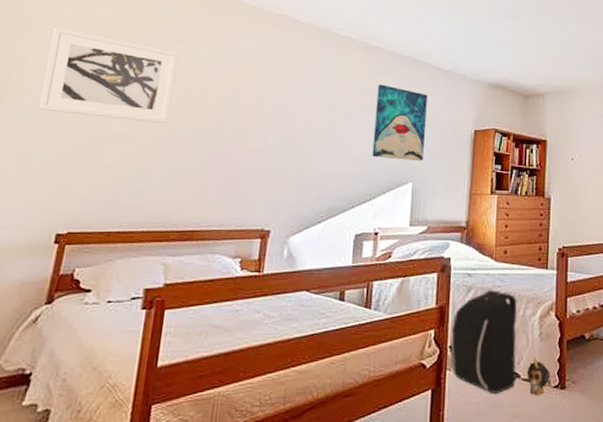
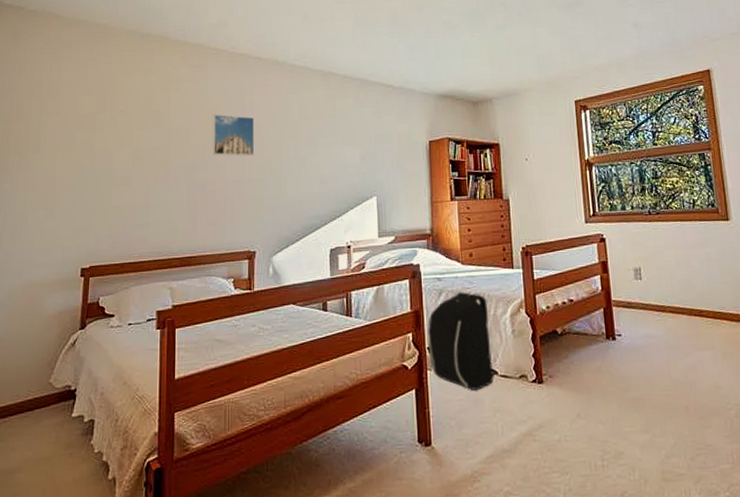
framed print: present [38,27,178,123] -> none [54,89,160,164]
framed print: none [232,76,287,126] -> present [212,114,255,156]
wall art: present [372,84,428,162] -> none [335,107,384,176]
plush toy: present [526,357,550,396] -> none [503,354,527,391]

